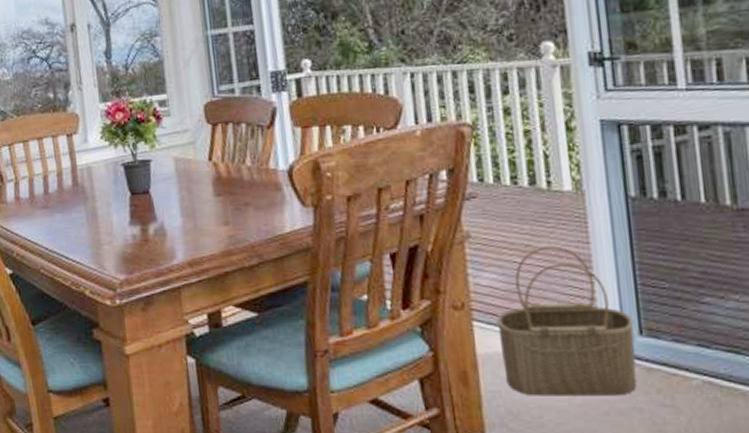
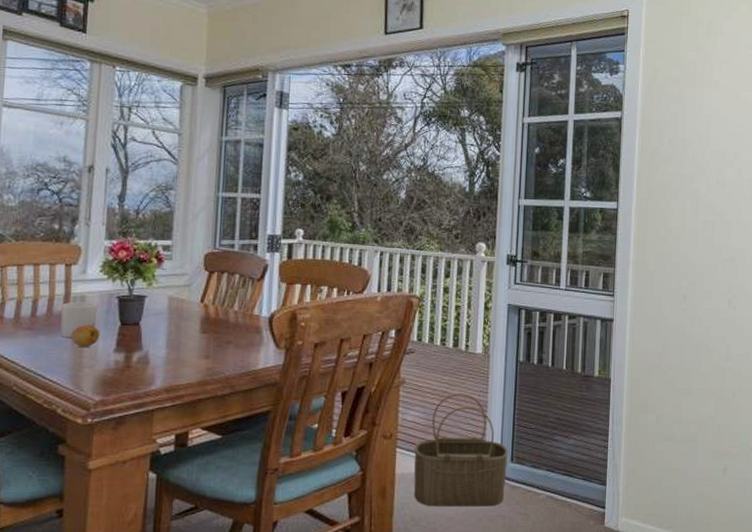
mug: none [70,172,106,214] -> present [60,301,98,338]
fruit: none [84,197,113,222] -> present [71,324,100,347]

